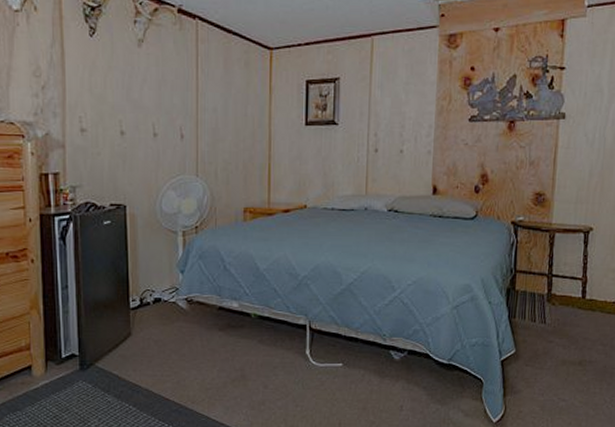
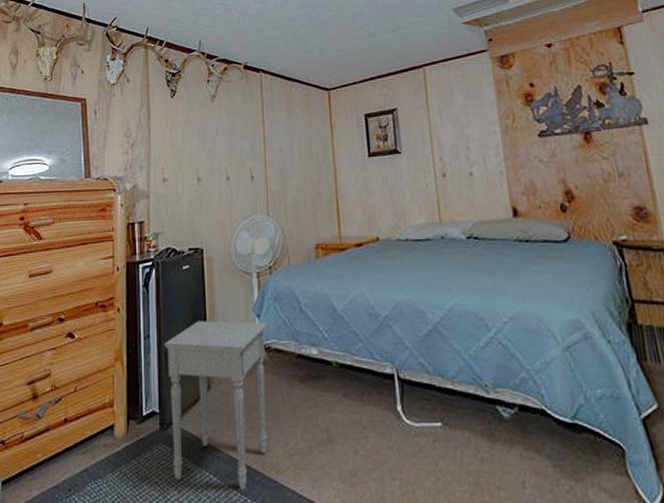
nightstand: none [83,274,192,418] -> present [163,320,269,491]

